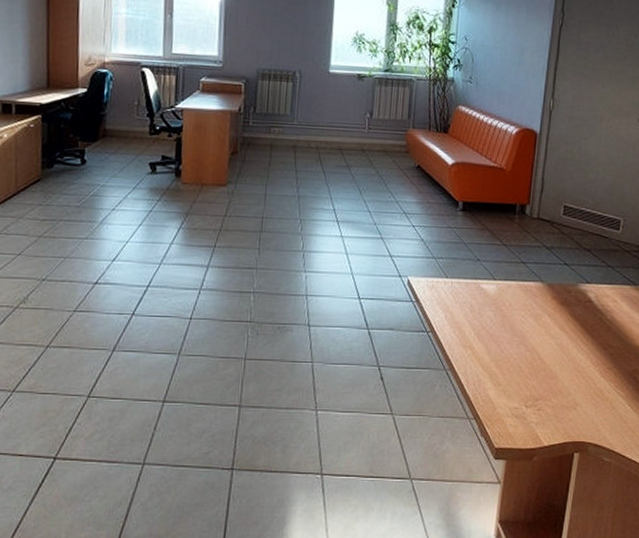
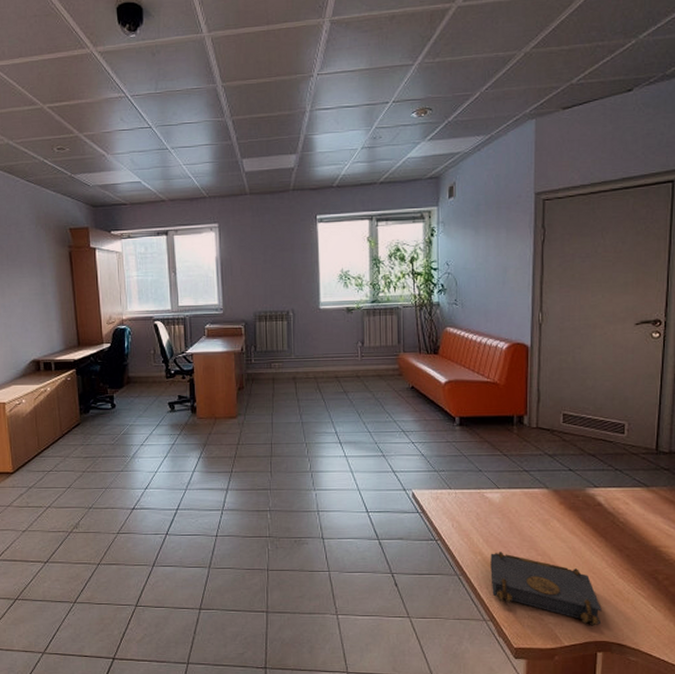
book: none [478,346,583,426] -> present [490,552,602,626]

